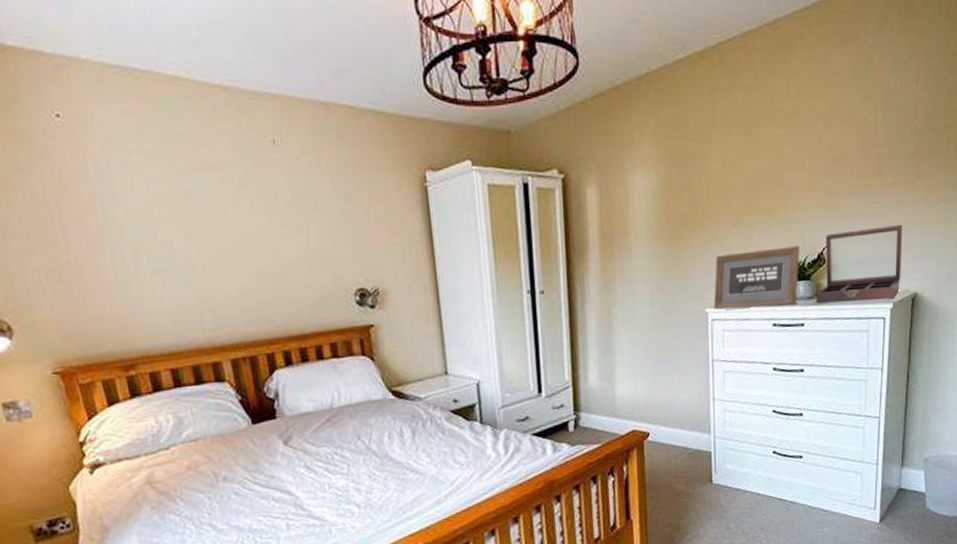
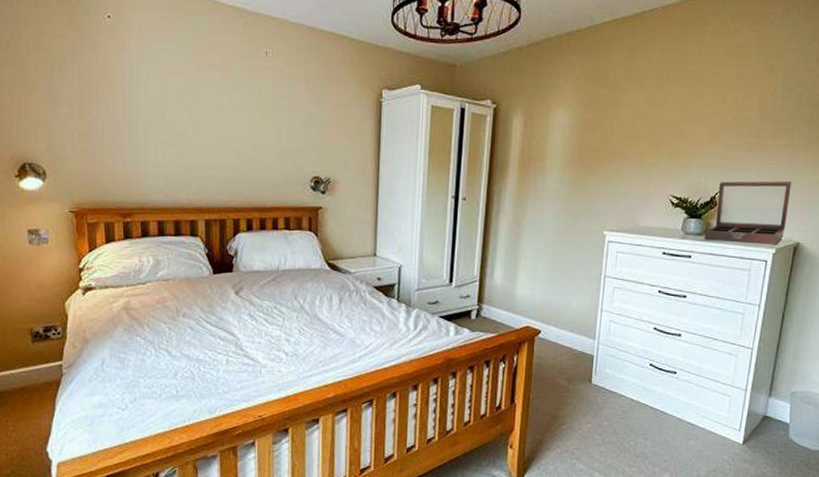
picture frame: present [713,246,799,310] -> none [611,187,694,239]

